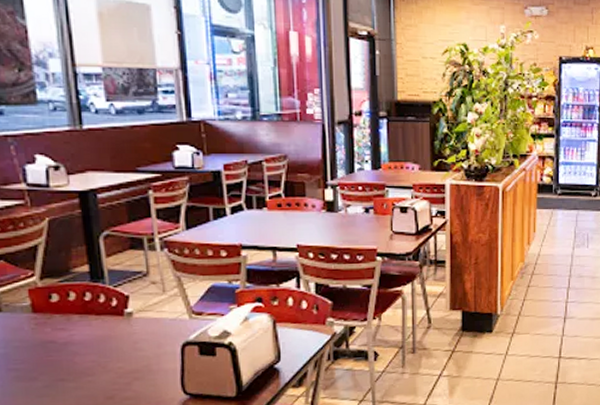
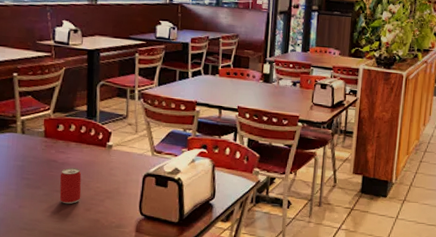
beer can: none [63,347,98,395] -> present [59,168,82,205]

